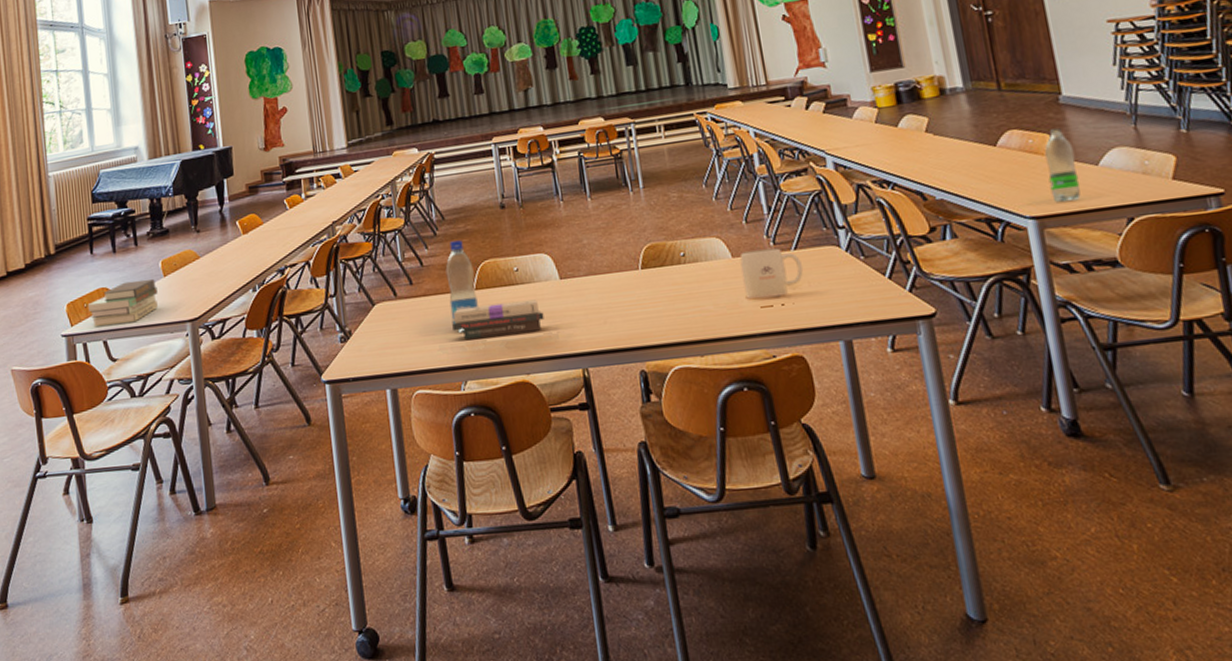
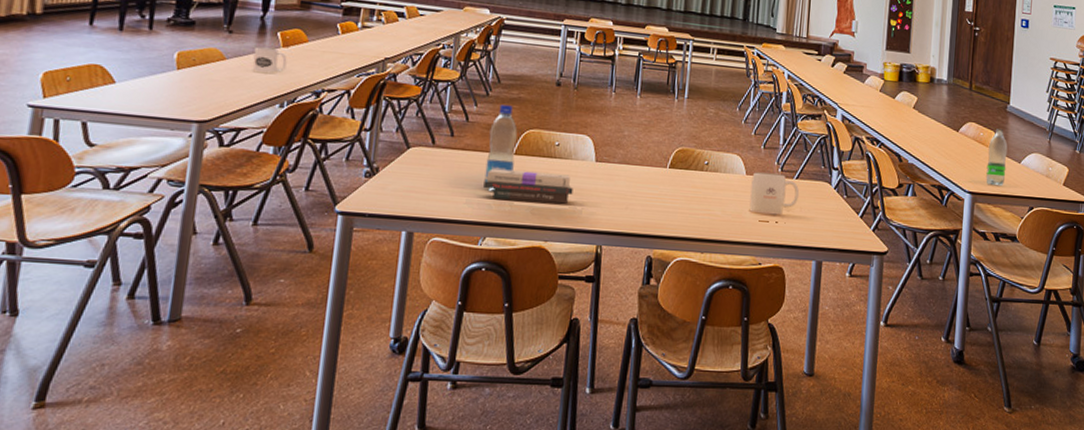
books: present [87,278,158,326] -> none [70,64,166,110]
mug: none [220,237,250,264] -> present [253,46,287,75]

